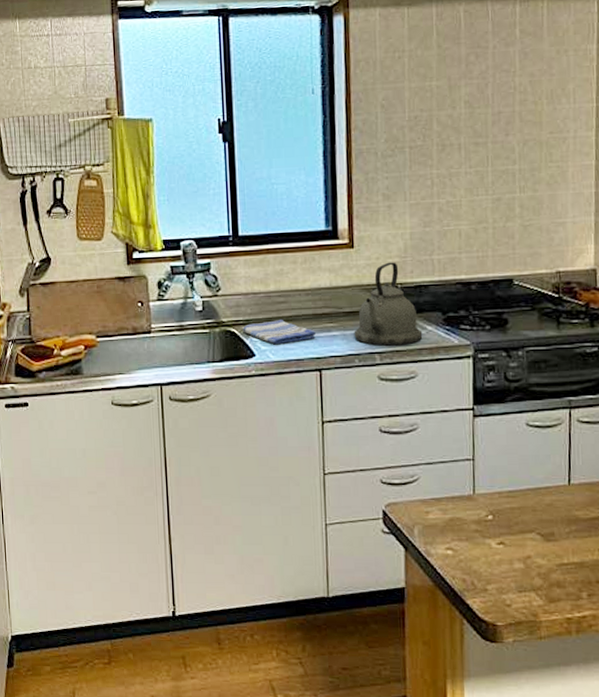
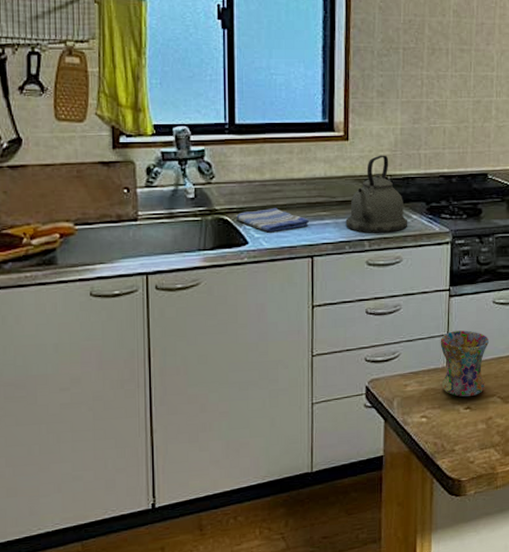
mug: none [464,455,524,531] -> present [440,330,490,397]

